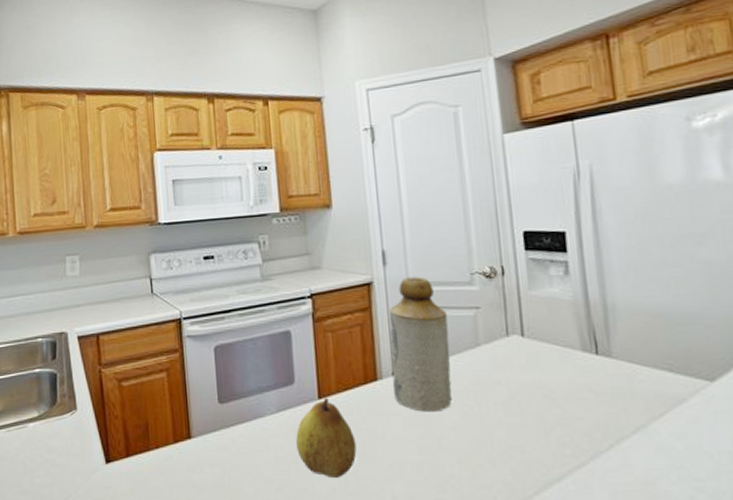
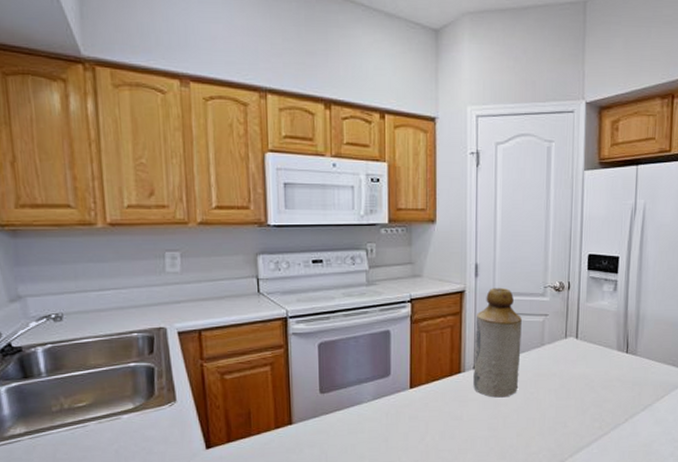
fruit: present [296,397,357,477] -> none [388,387,438,452]

